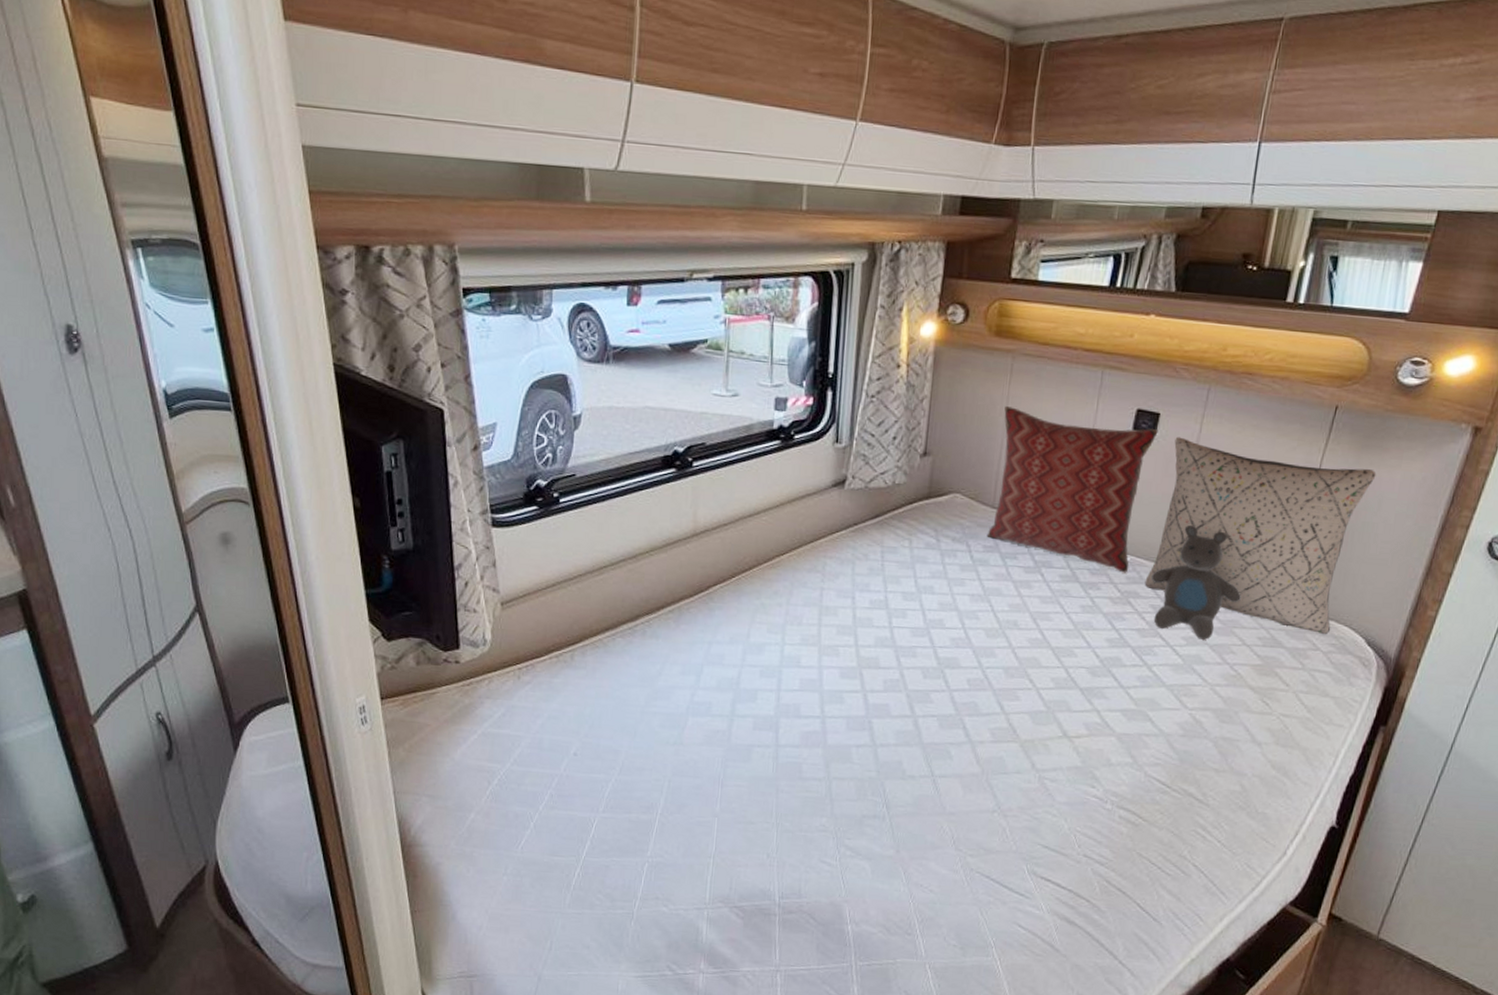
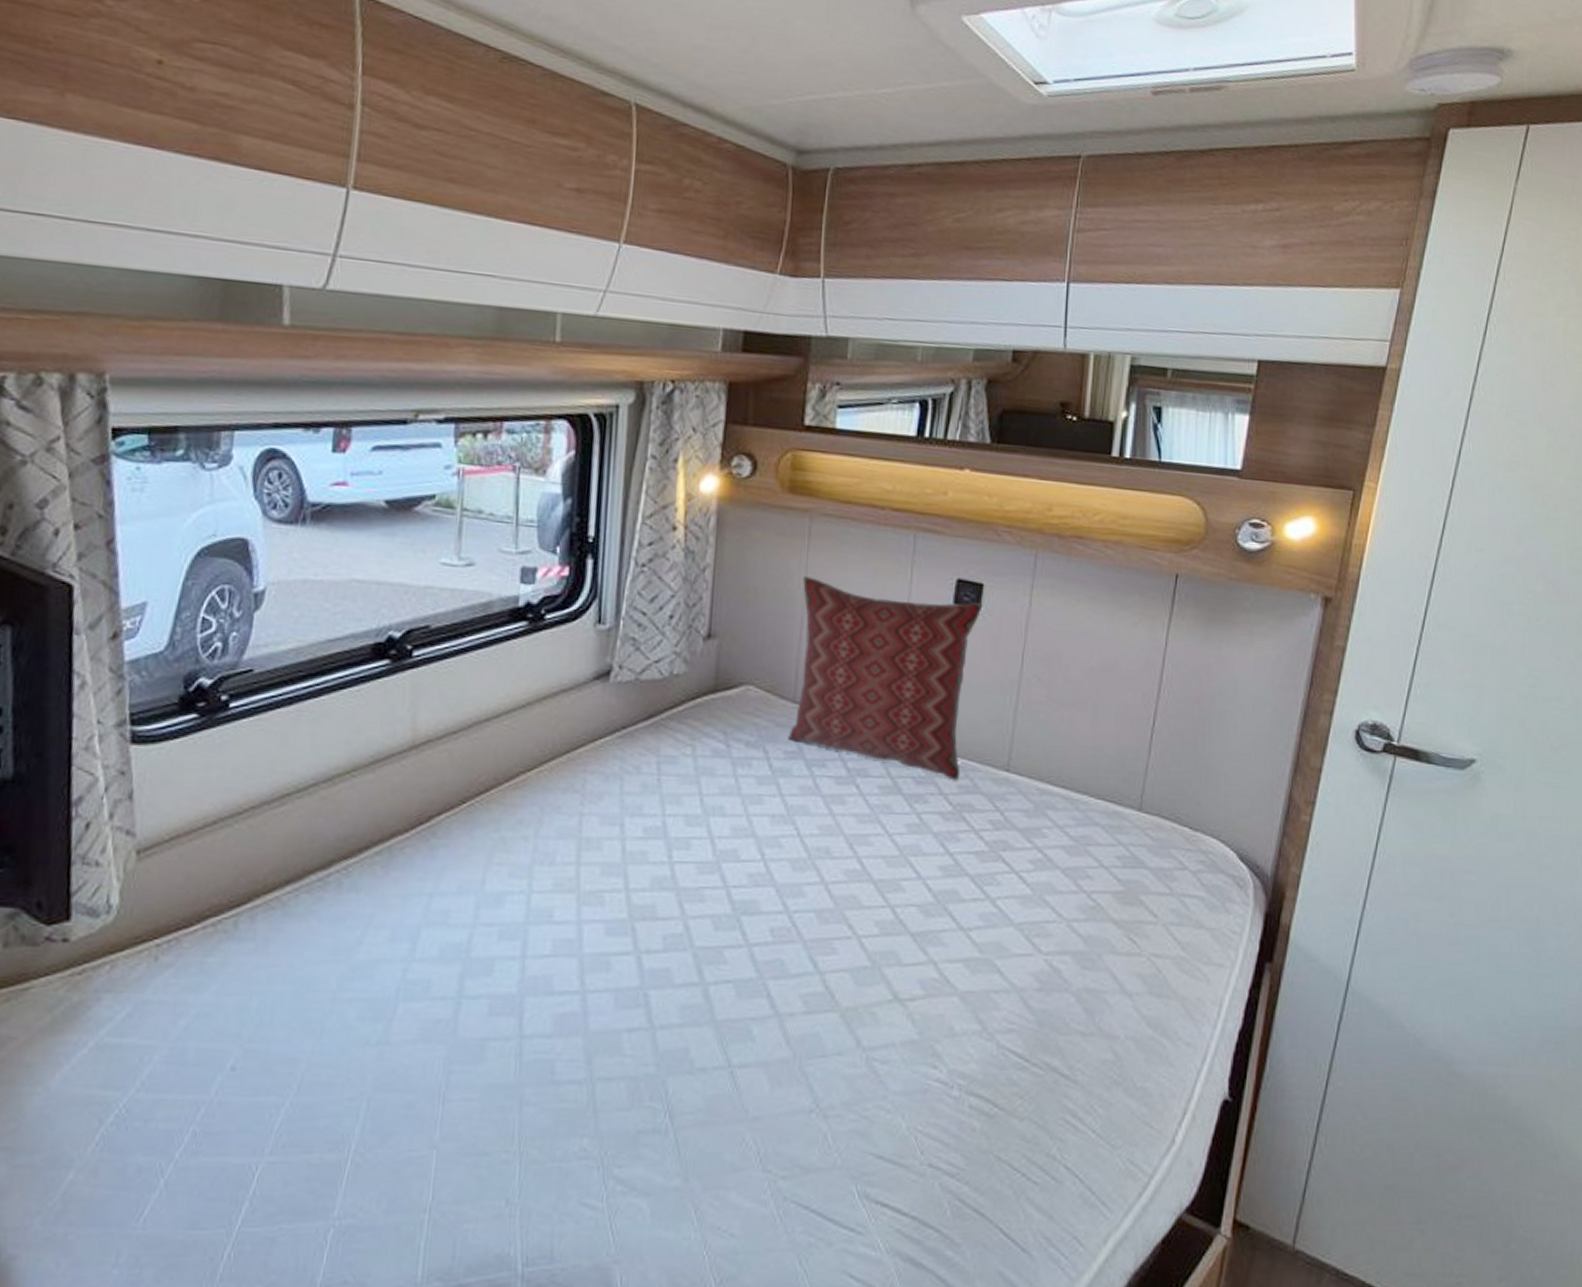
pillow: present [1144,436,1377,635] -> none [980,611,1227,850]
stuffed animal: present [1150,524,1241,640] -> none [986,718,1093,862]

